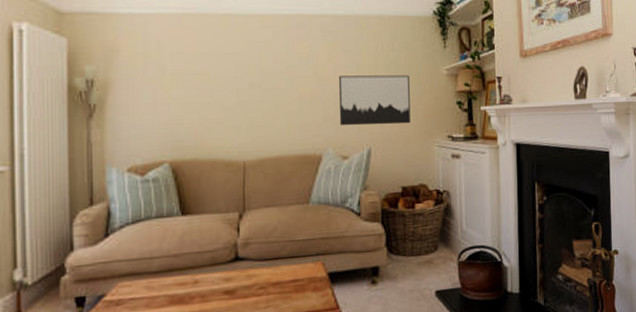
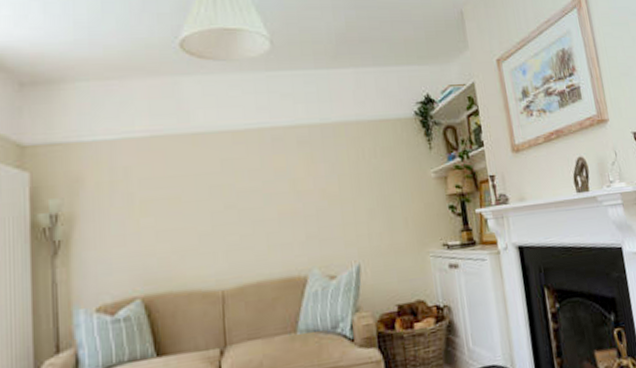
wall art: present [338,75,411,126] -> none [318,181,401,243]

